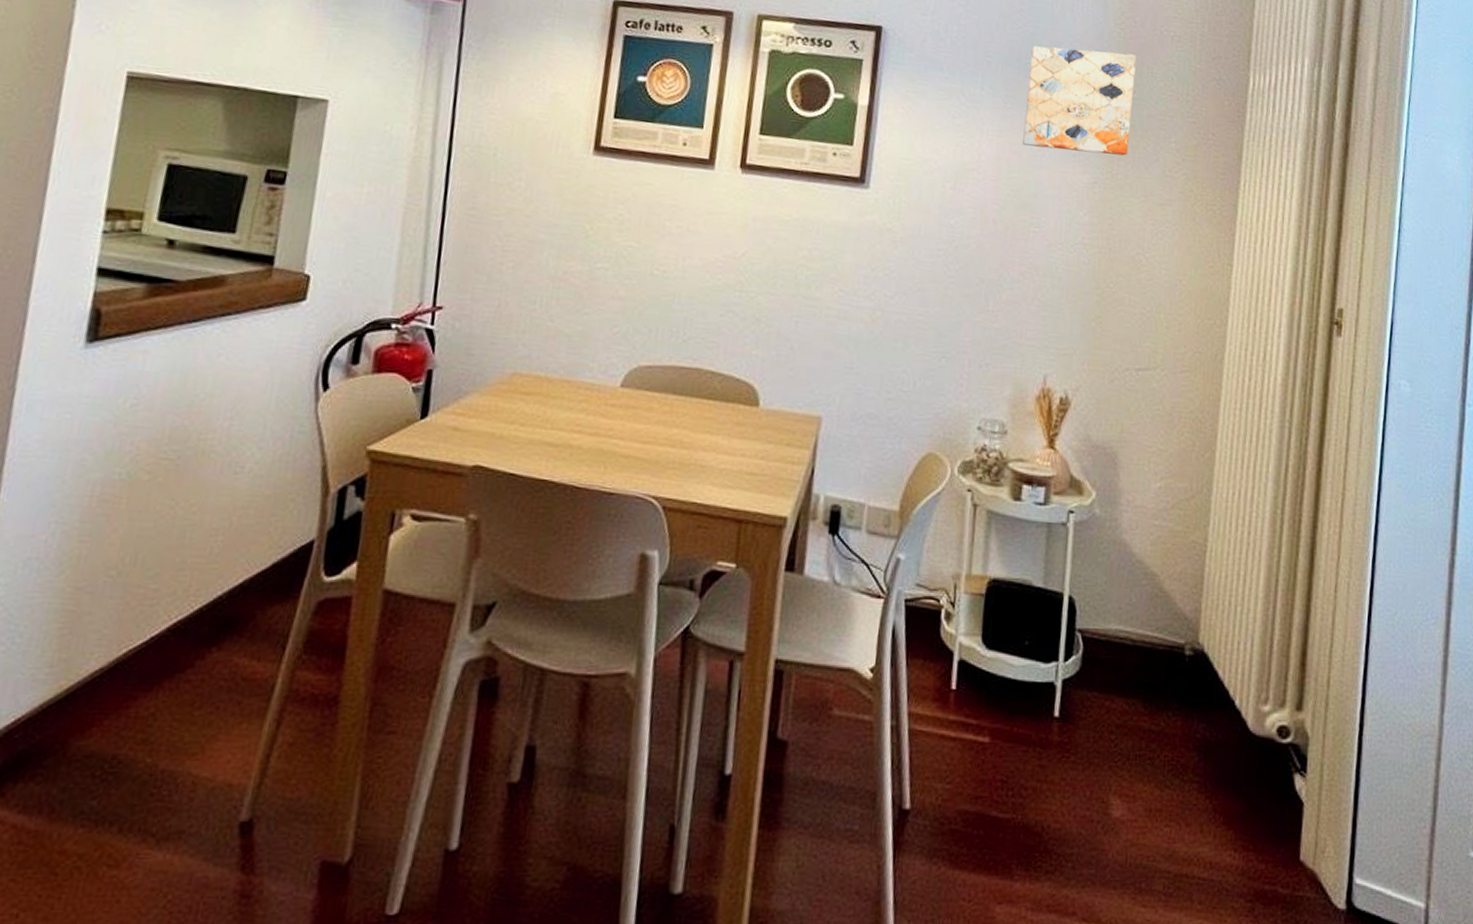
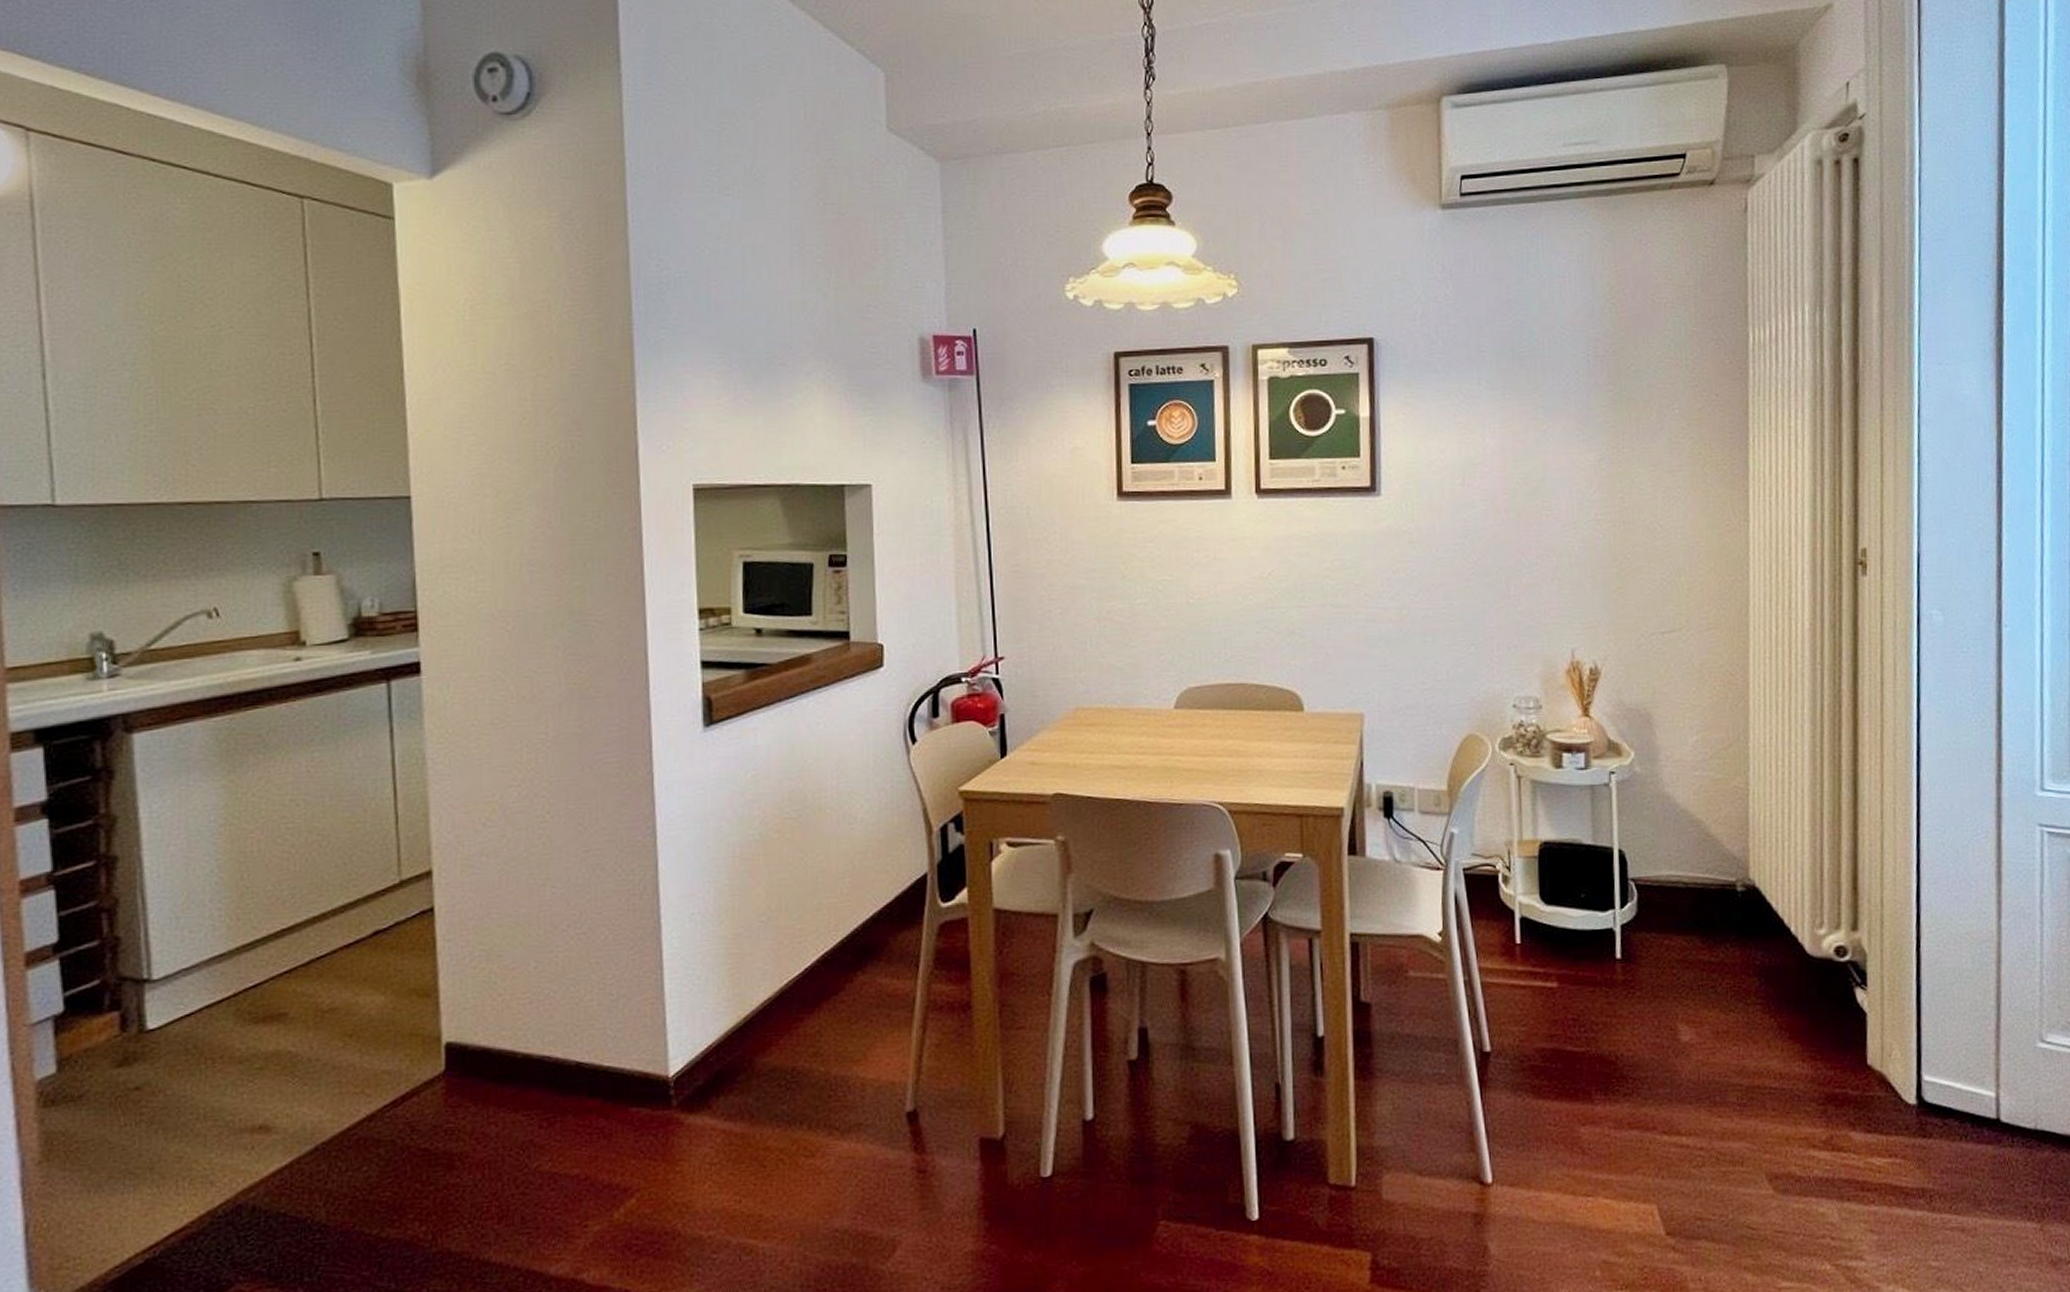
wall art: present [1023,45,1137,156] -> none [1524,327,1632,434]

